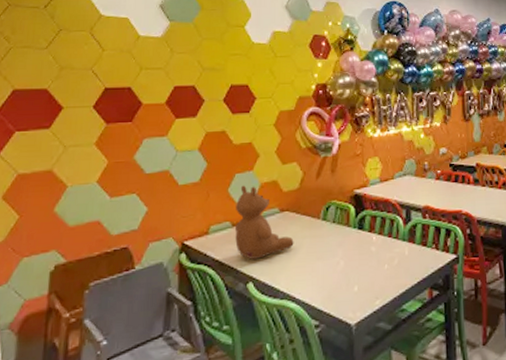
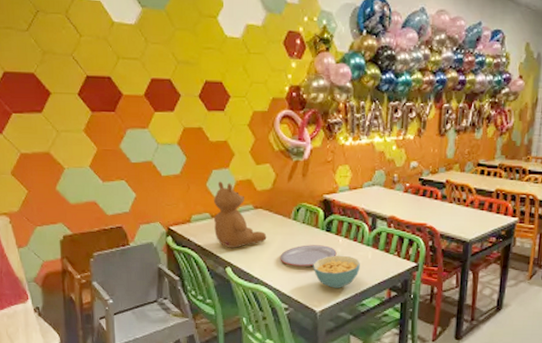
plate: none [309,245,371,273] -> present [280,245,337,267]
cereal bowl: none [345,254,397,294] -> present [313,255,360,288]

